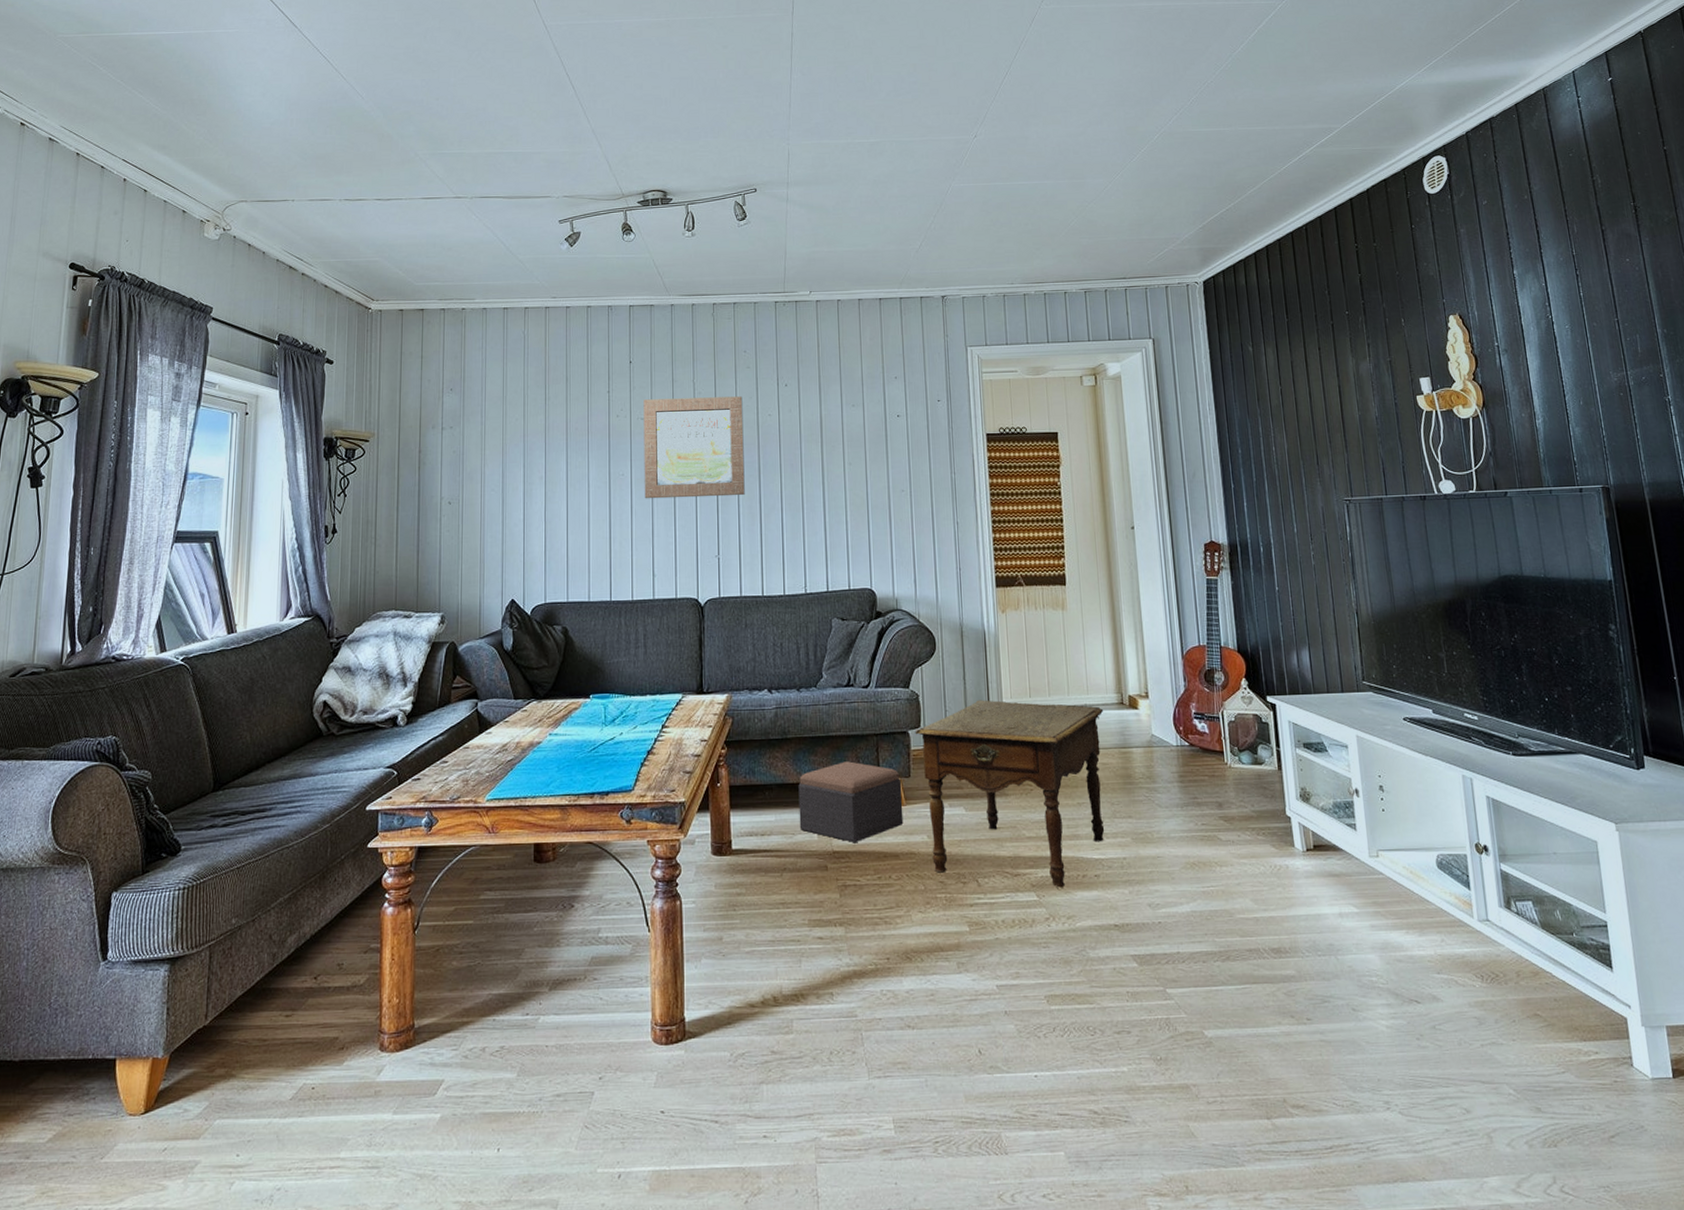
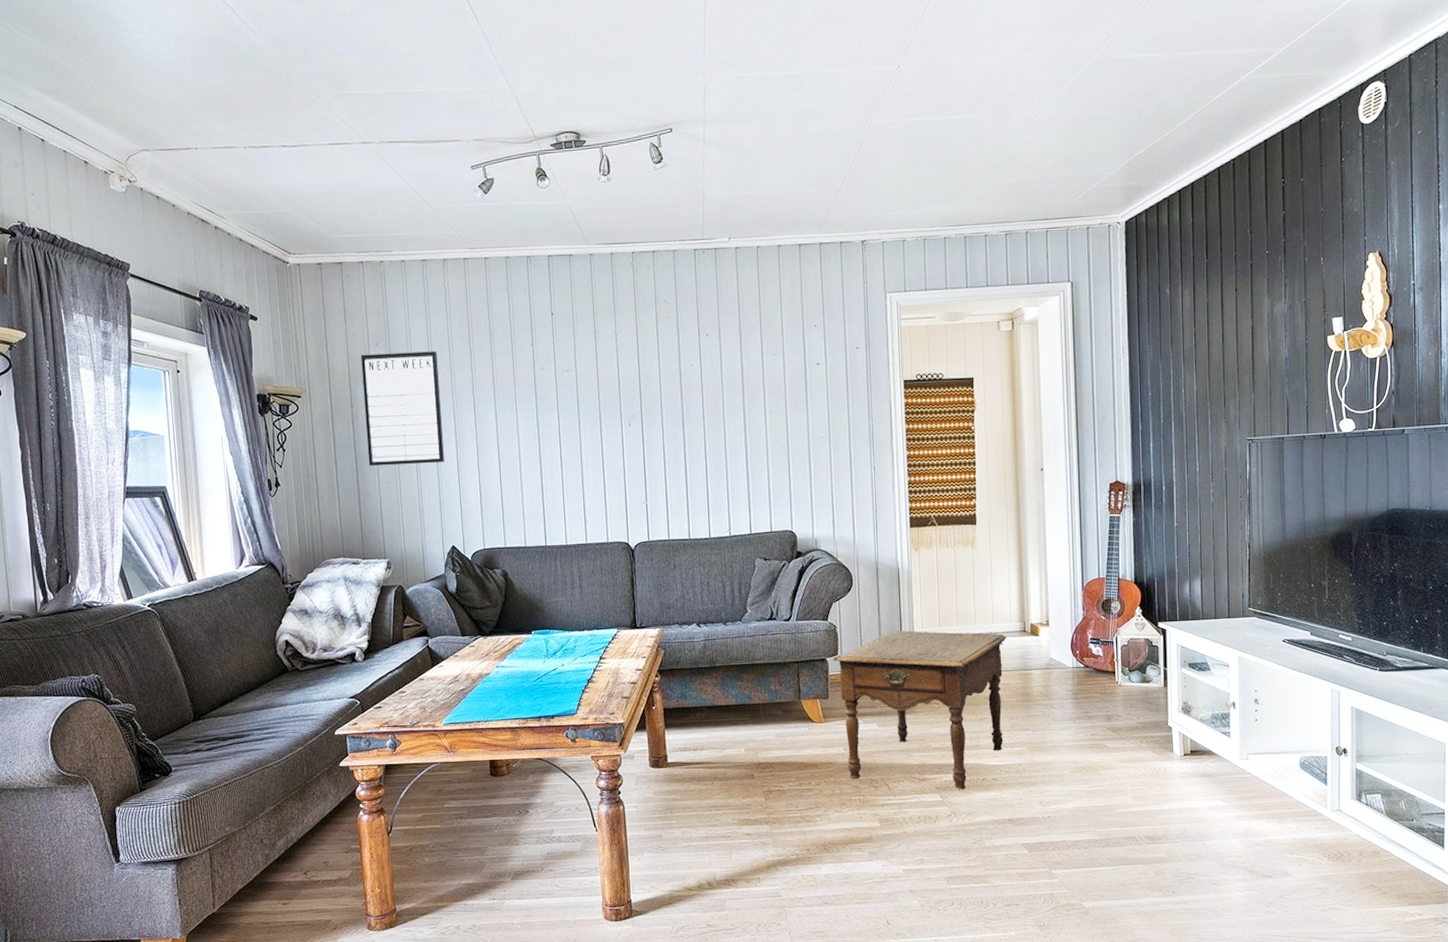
writing board: none [431,397,511,514] -> present [360,351,445,467]
wall art: present [643,396,745,499] -> none [567,346,670,449]
footstool: present [798,761,904,843] -> none [726,686,822,756]

